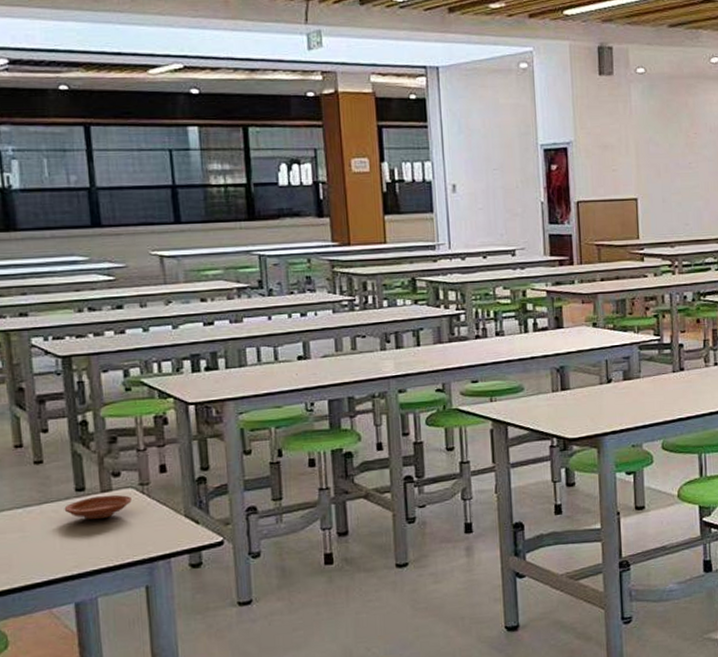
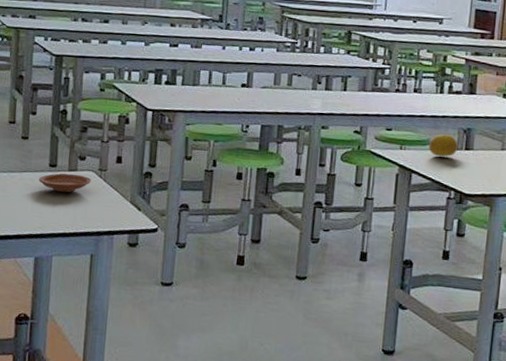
fruit: none [521,377,554,403] -> present [429,134,459,157]

